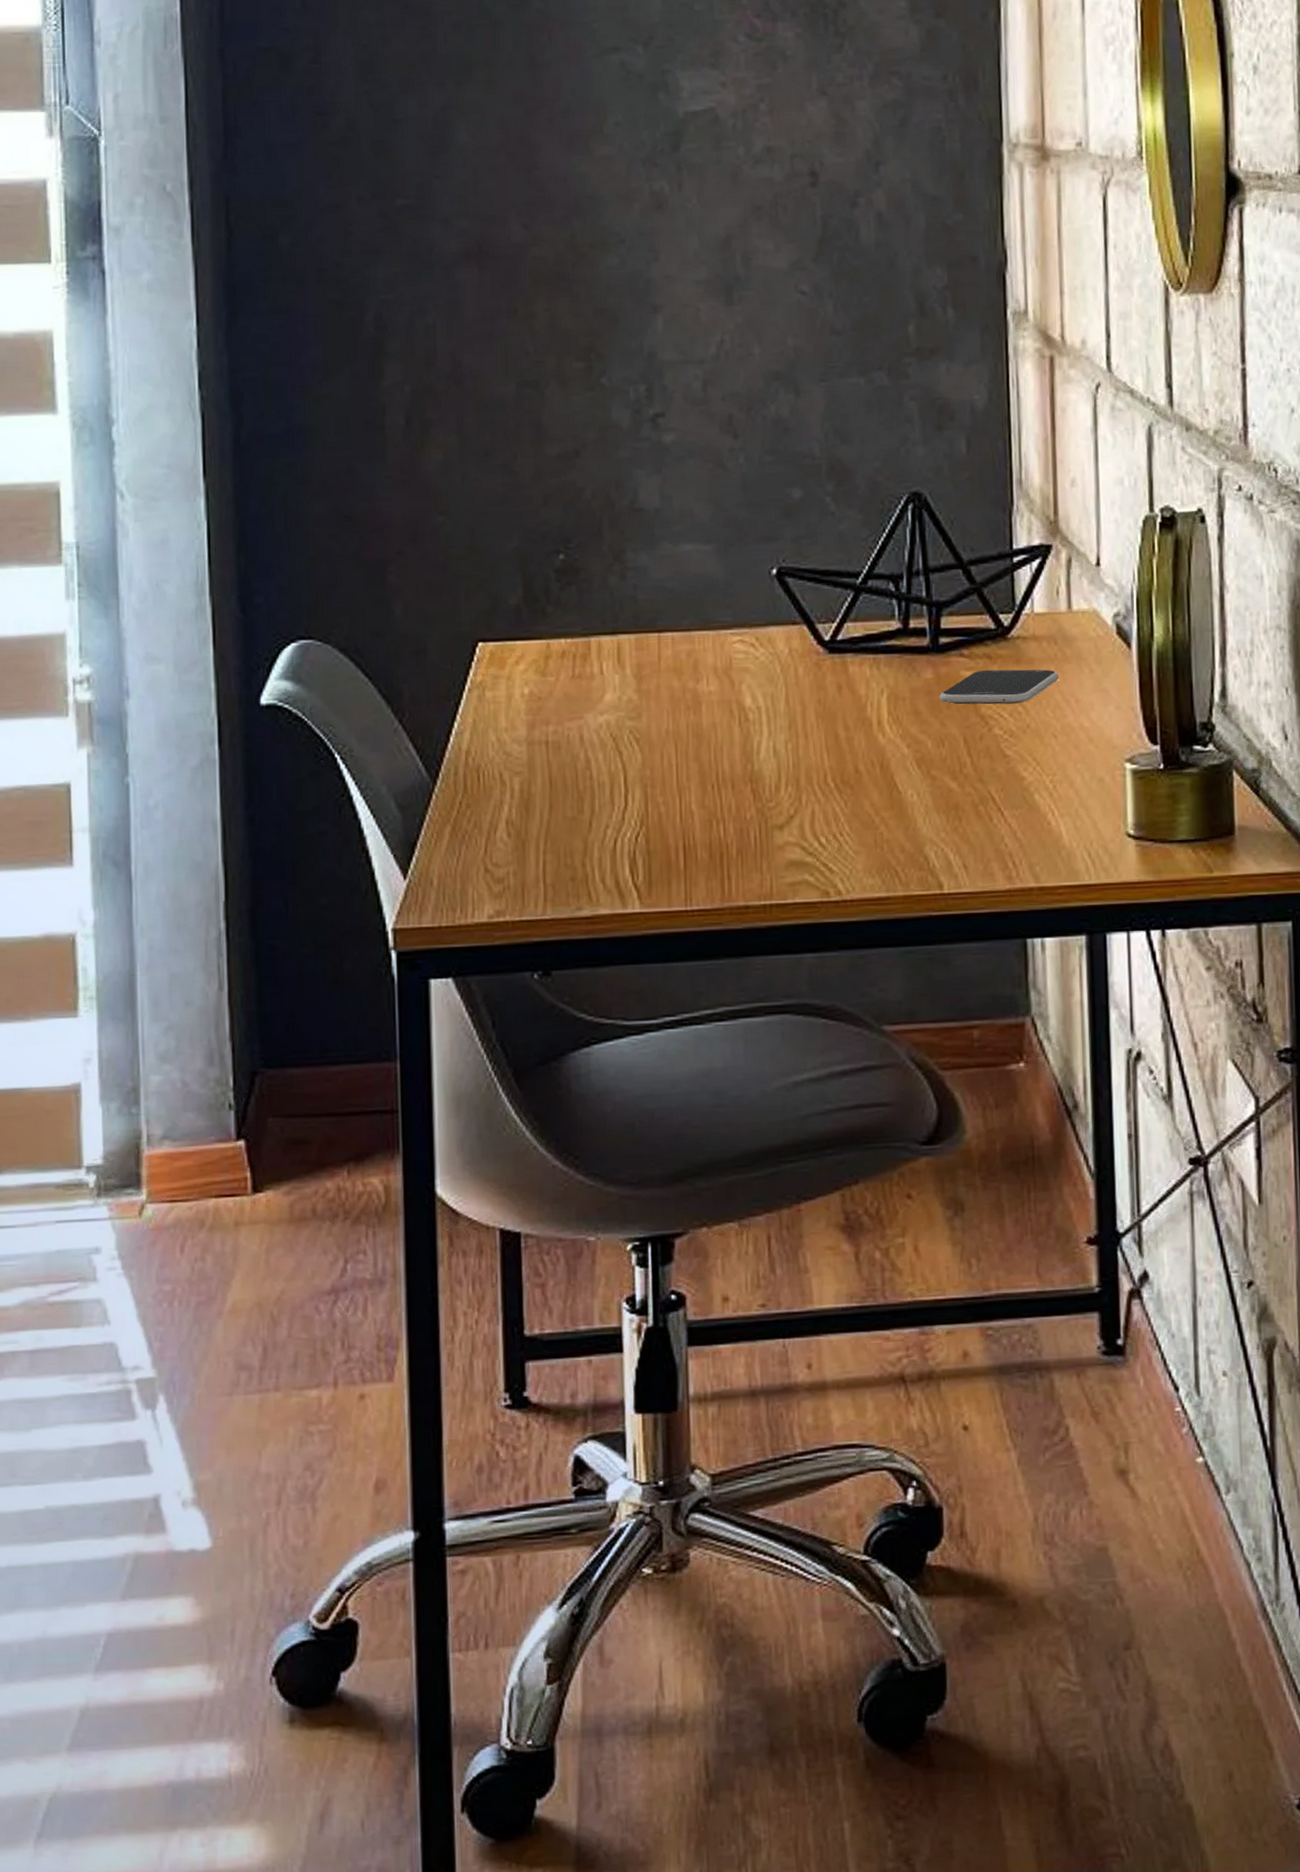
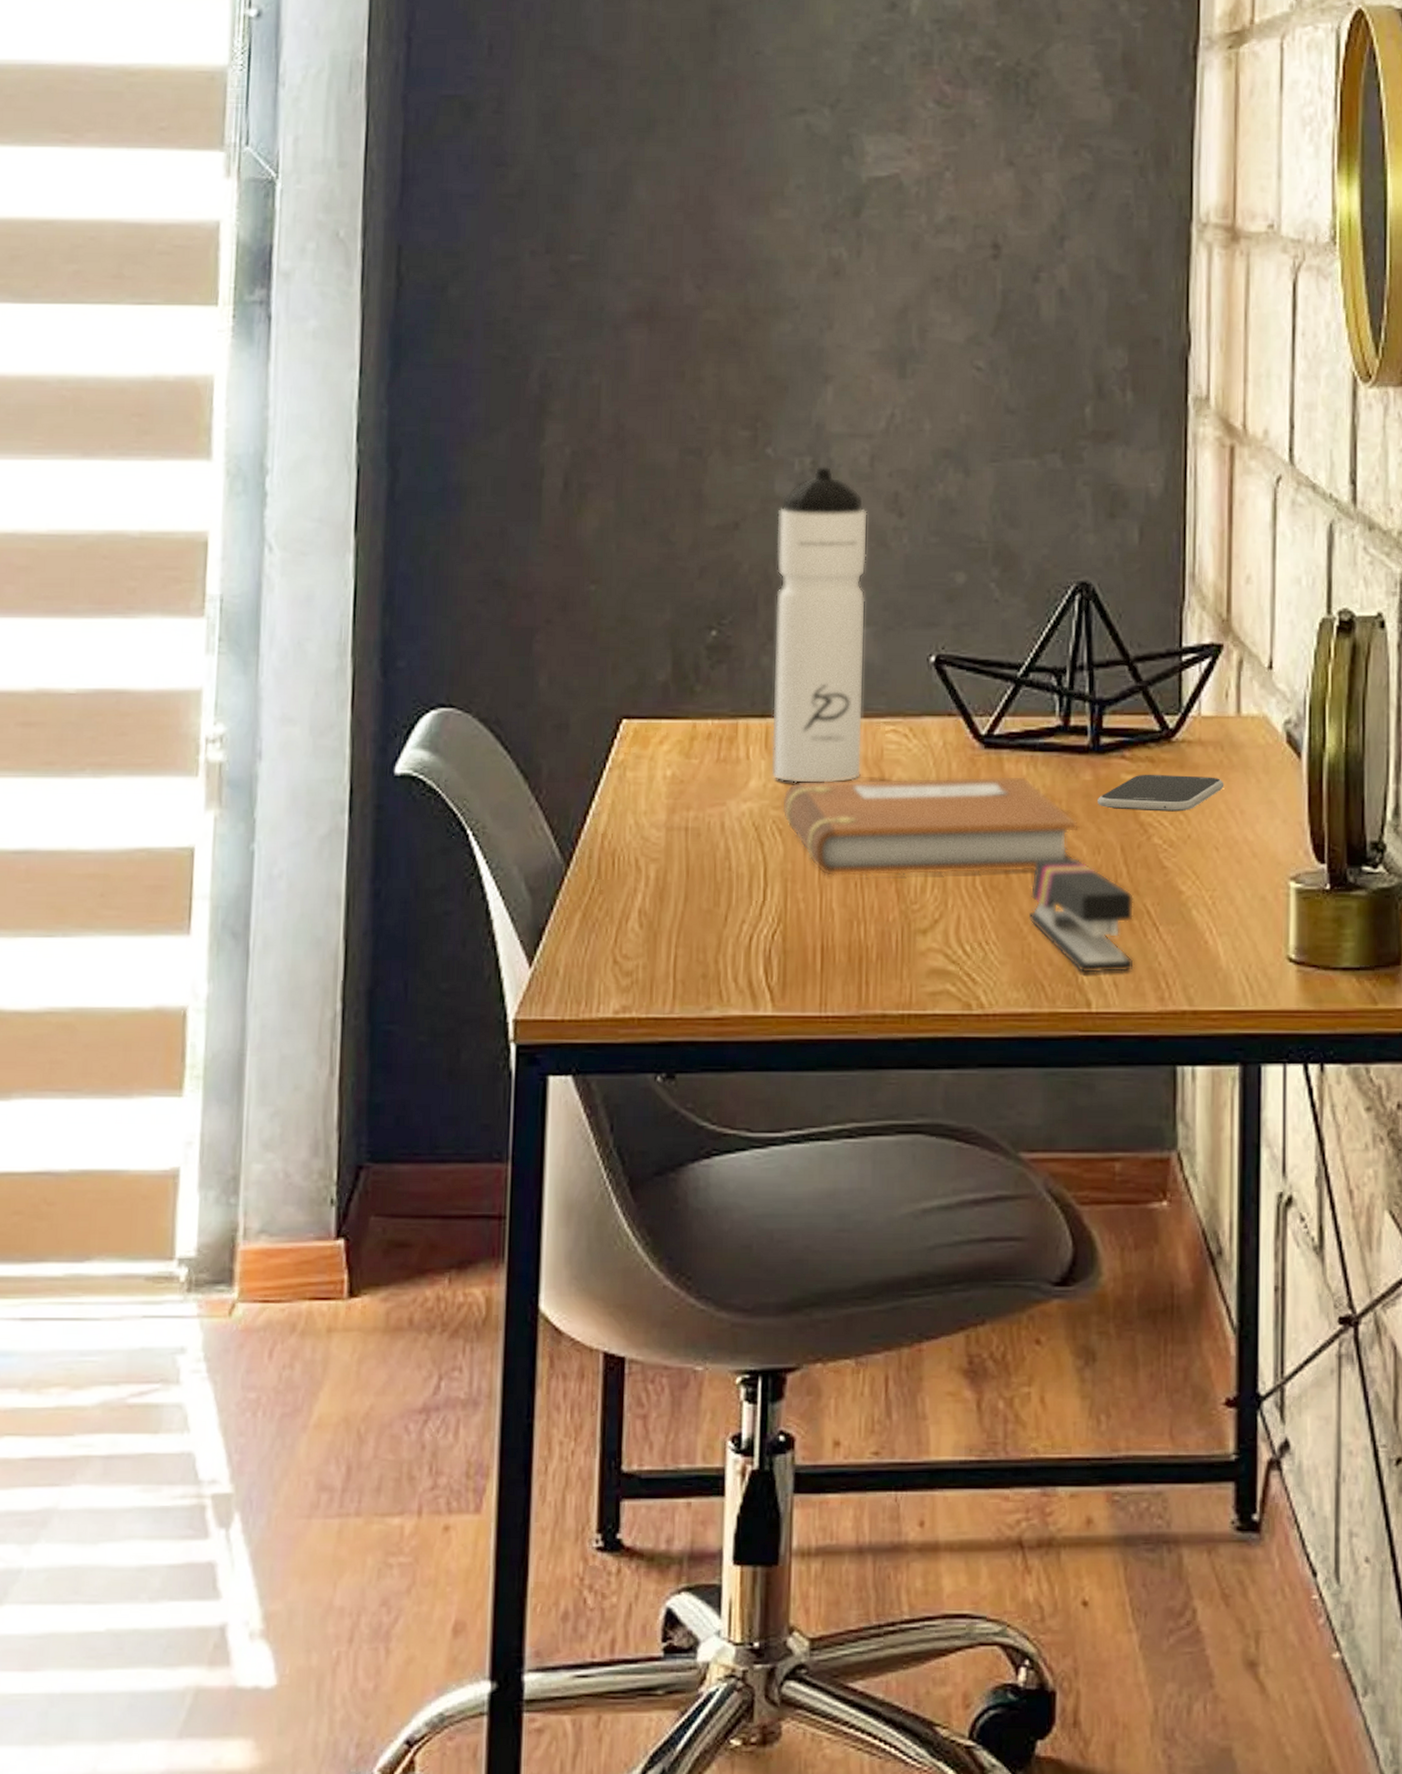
water bottle: none [616,393,712,696] -> present [771,466,867,784]
notebook: none [638,677,921,781] -> present [782,775,1077,877]
stapler: none [879,750,983,858] -> present [1028,857,1135,973]

